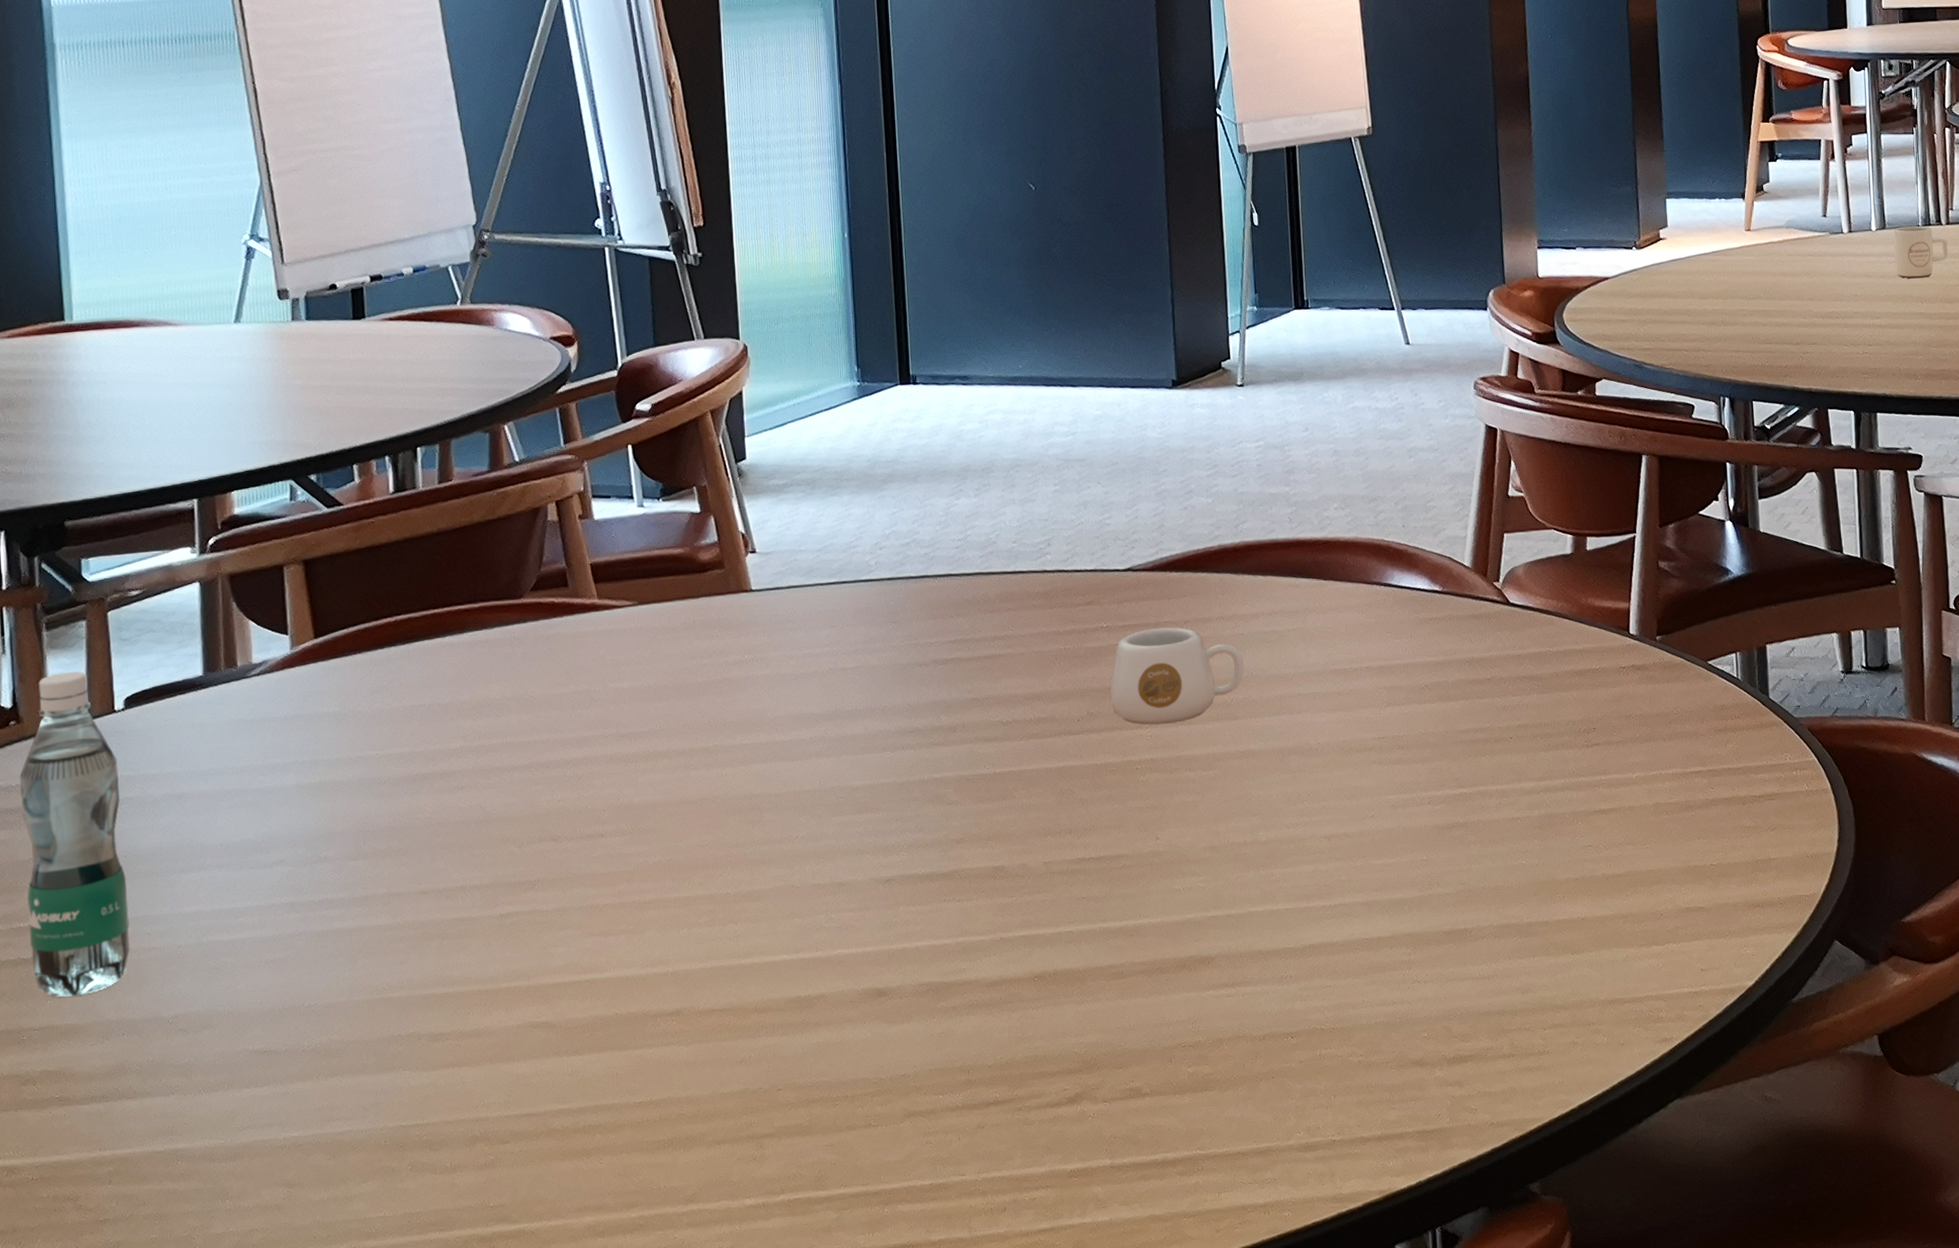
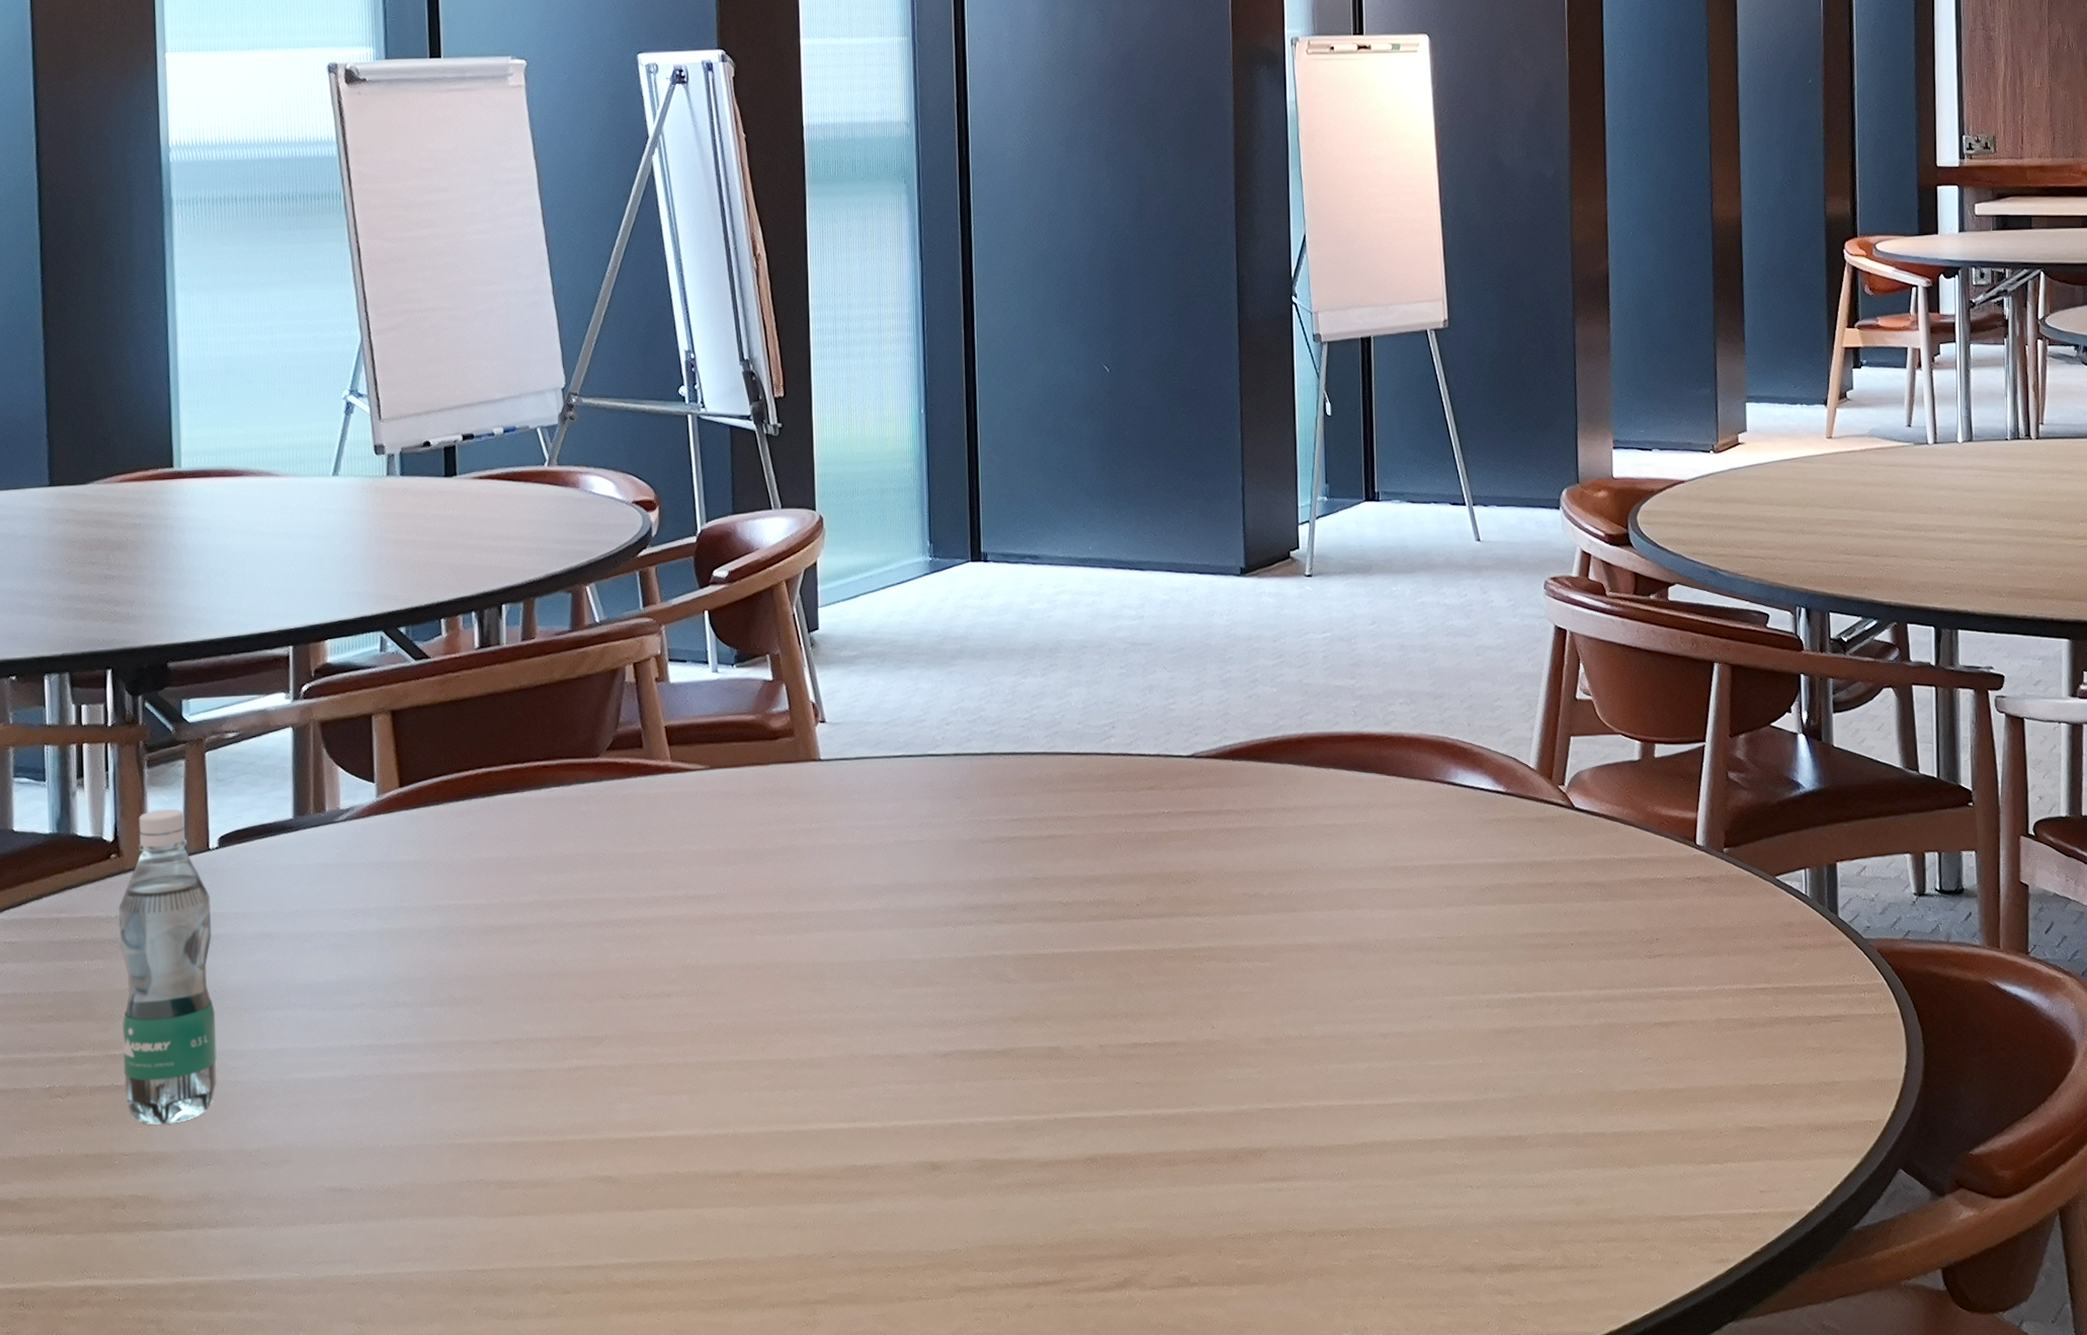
mug: present [1109,627,1245,725] -> none [1169,816,1305,914]
mug: present [1894,226,1949,279] -> none [1981,439,2037,494]

